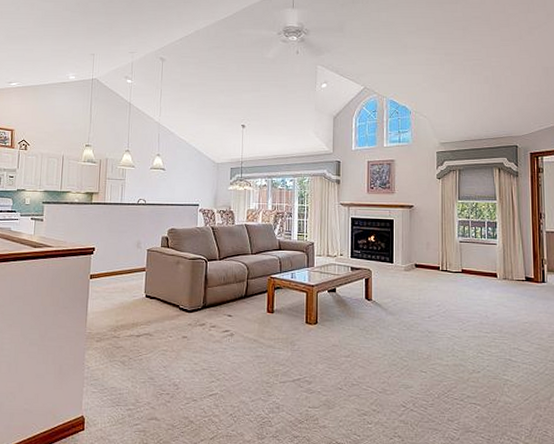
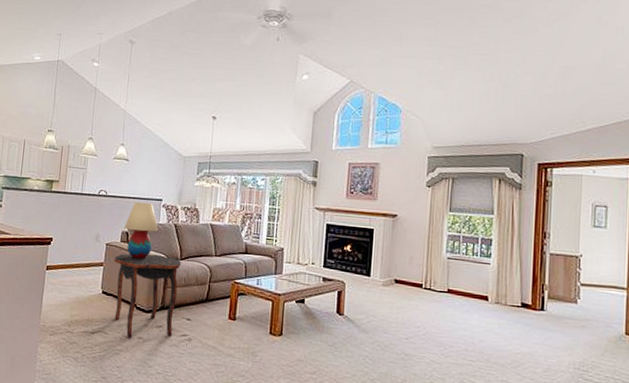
side table: none [155,256,219,339] -> present [114,253,181,339]
table lamp: none [164,208,196,262] -> present [124,201,158,259]

